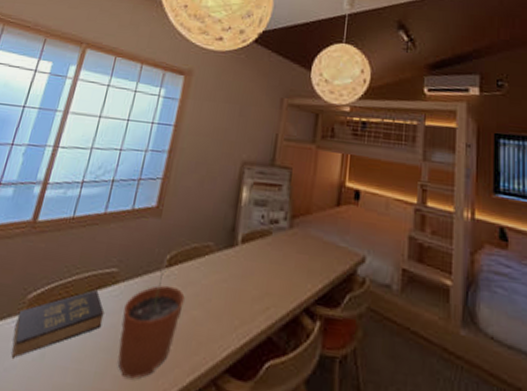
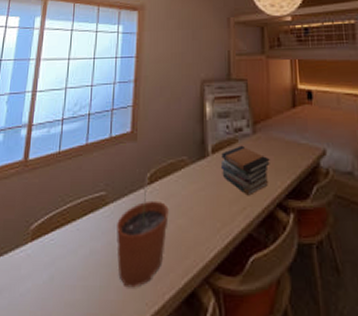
hardback book: present [11,289,105,358] -> none [23,213,100,284]
book stack: none [249,239,304,296] -> present [221,145,270,196]

